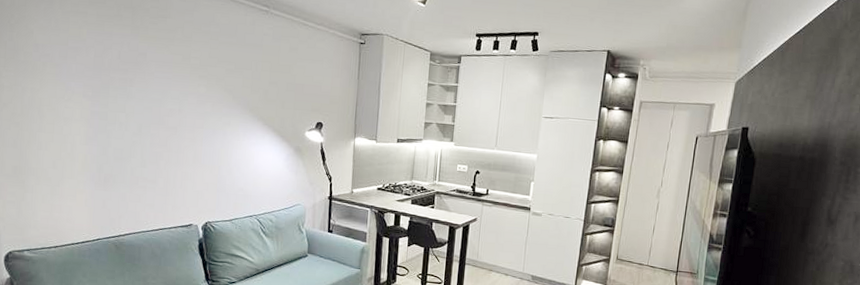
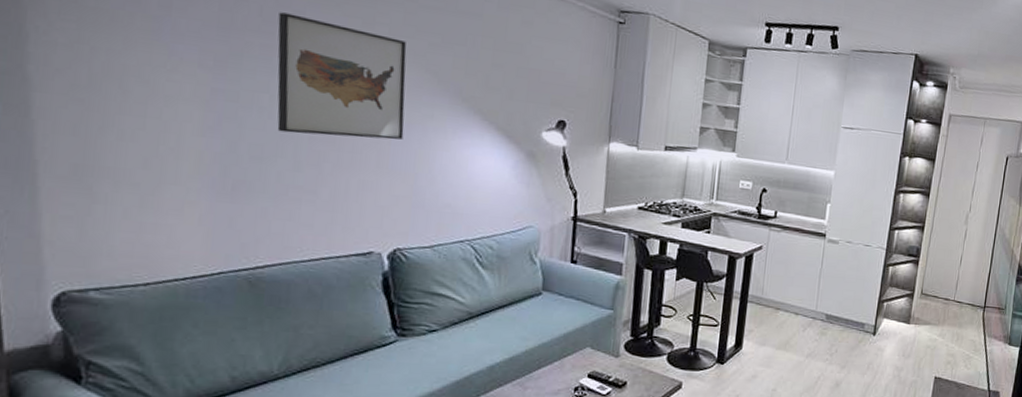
wall art: none [130,55,212,142] -> present [277,12,407,140]

